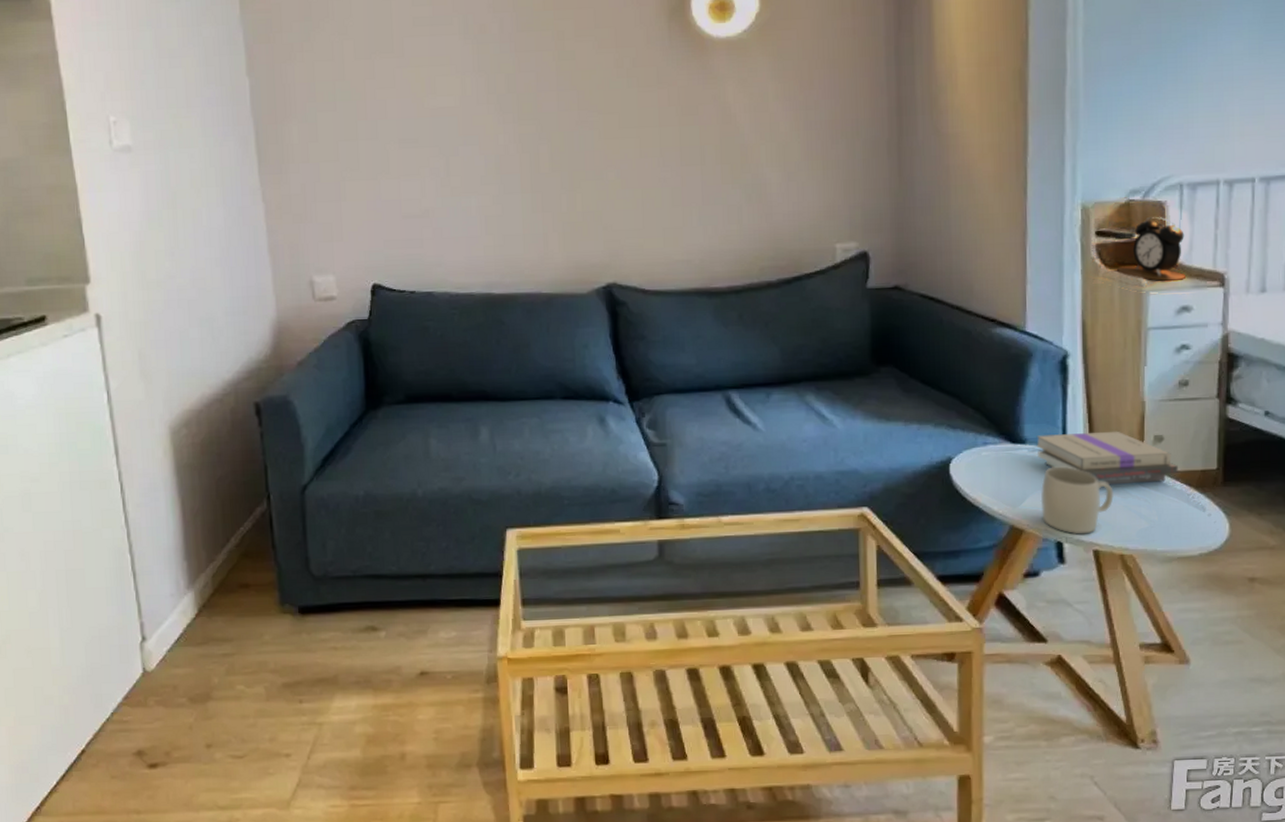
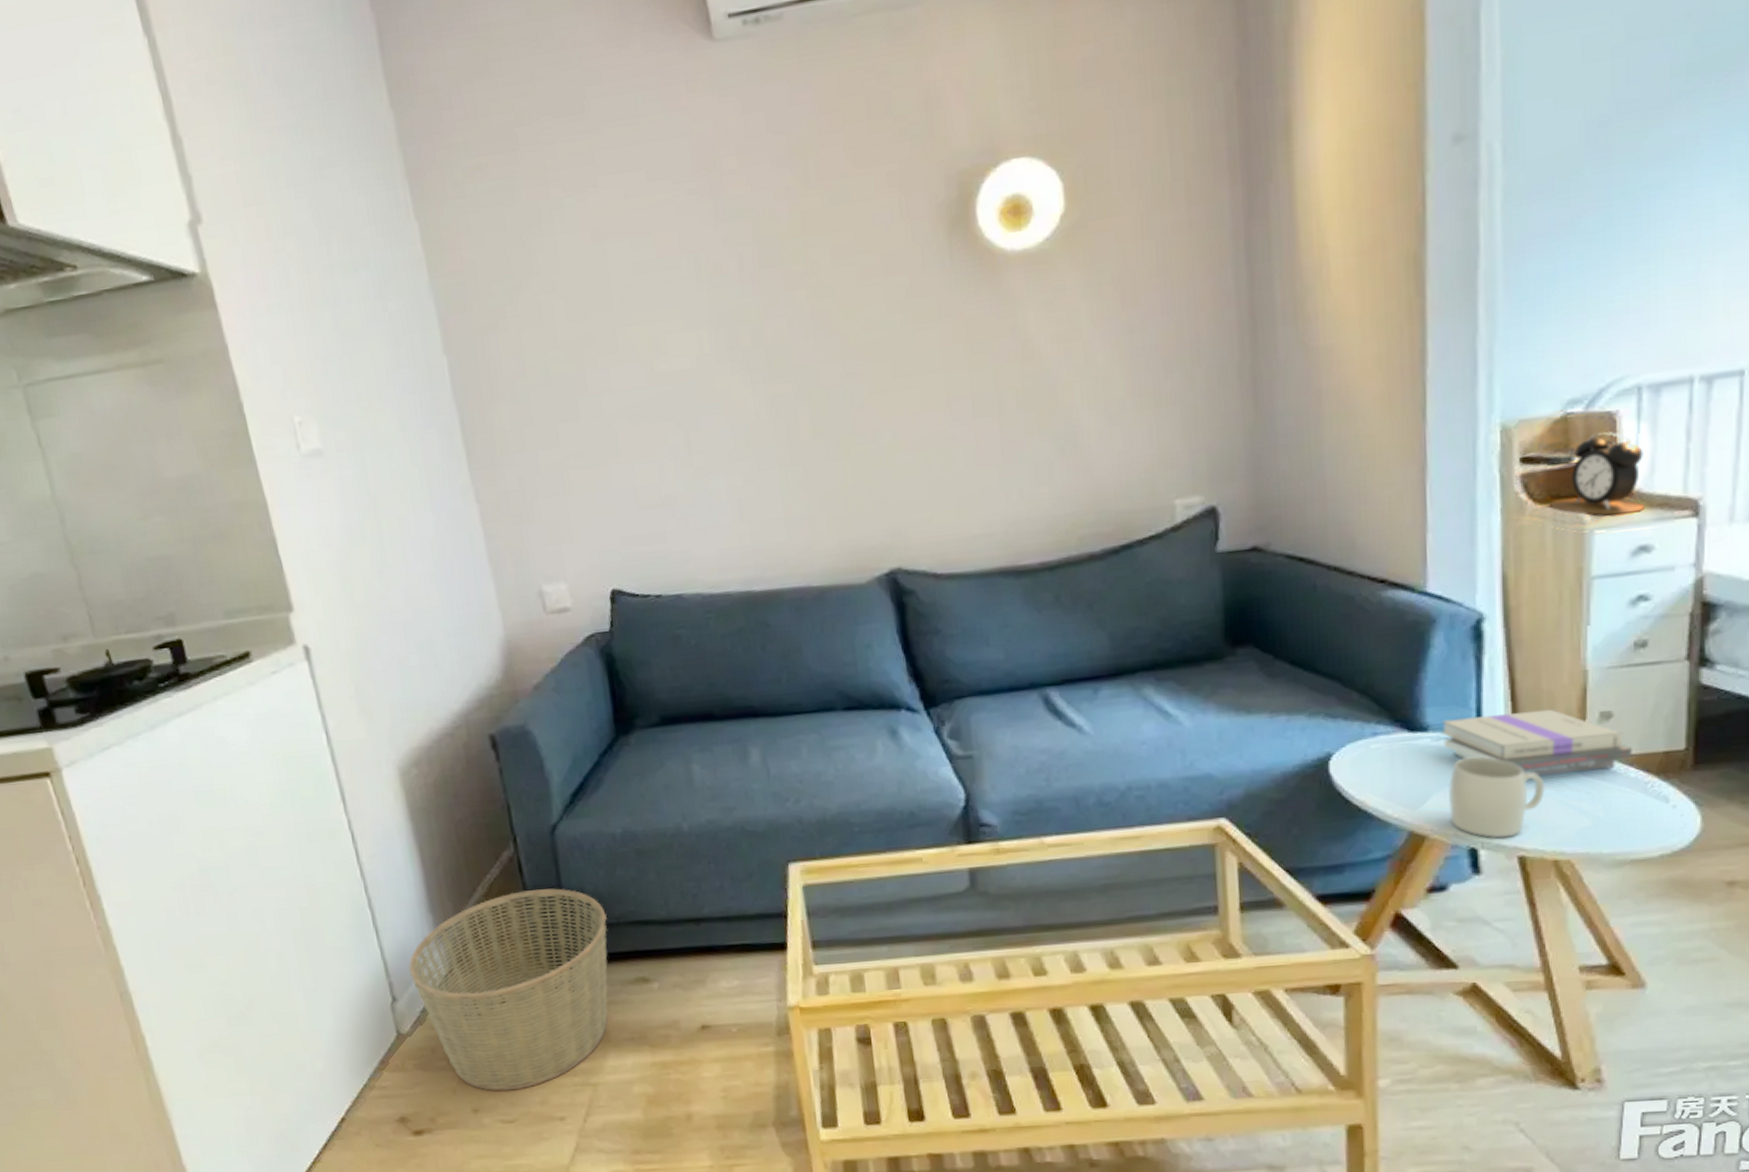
basket: none [161,542,344,728] -> present [409,888,609,1091]

